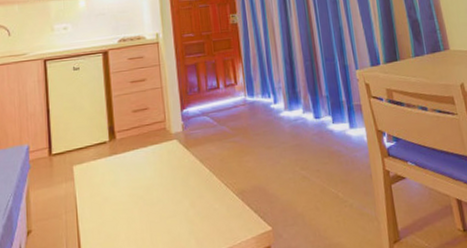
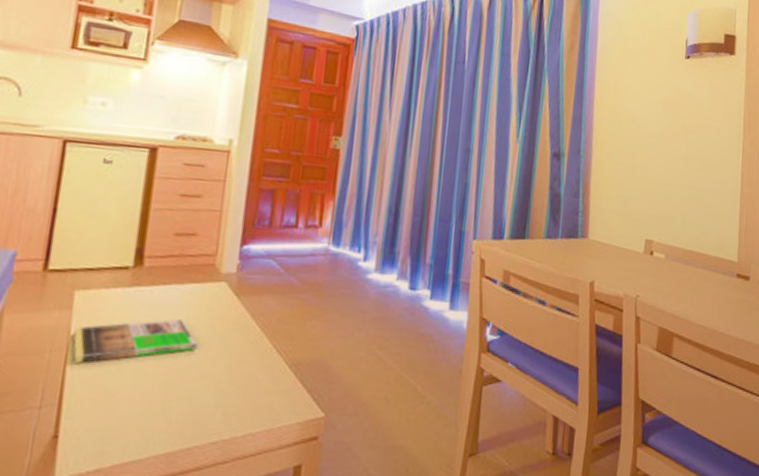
magazine: none [78,172,167,219] -> present [72,318,198,364]

